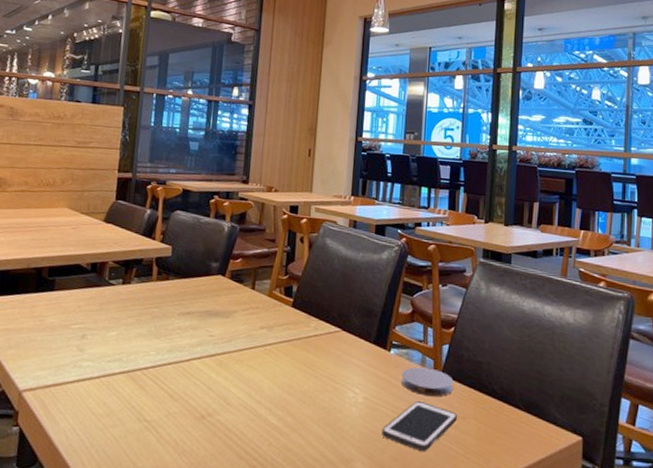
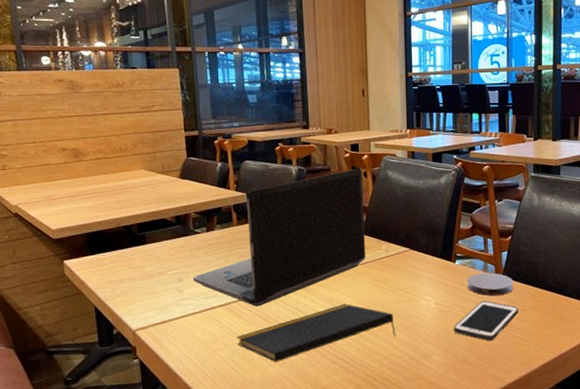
laptop computer: none [98,232,300,378] -> present [193,168,366,306]
notepad: none [133,386,316,450] -> present [237,304,396,363]

